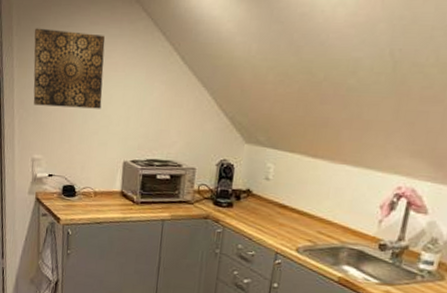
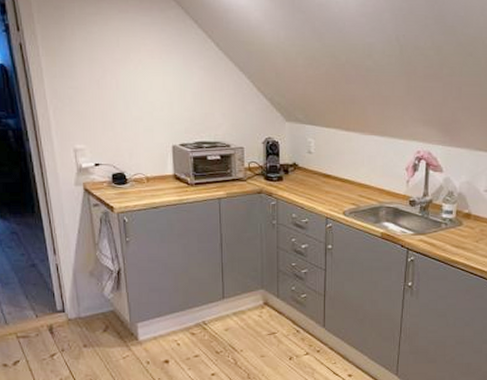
wall art: present [33,28,105,109] -> none [58,15,142,96]

